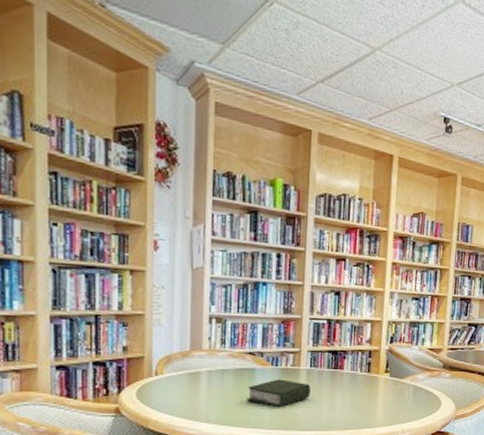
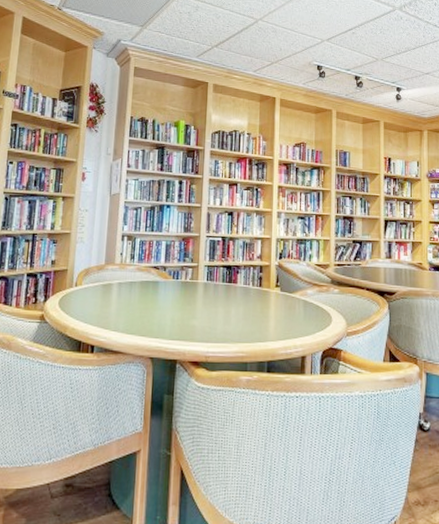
book: present [246,379,311,408] -> none [150,291,207,319]

